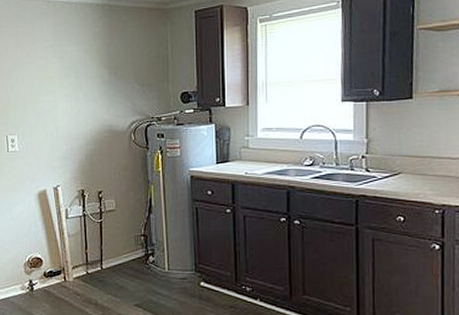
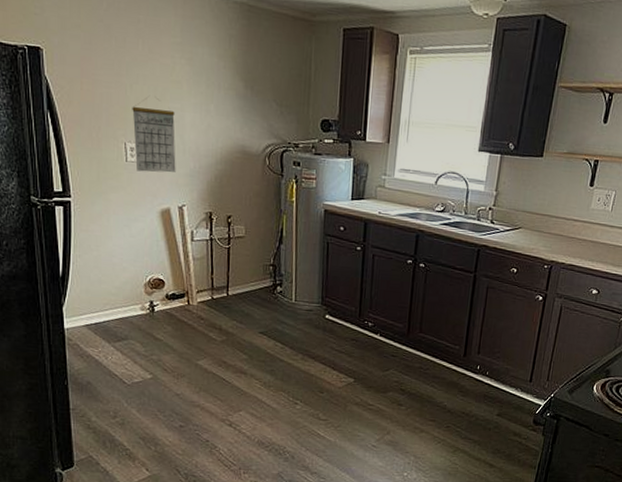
calendar: none [12,94,51,160] -> present [132,98,176,173]

